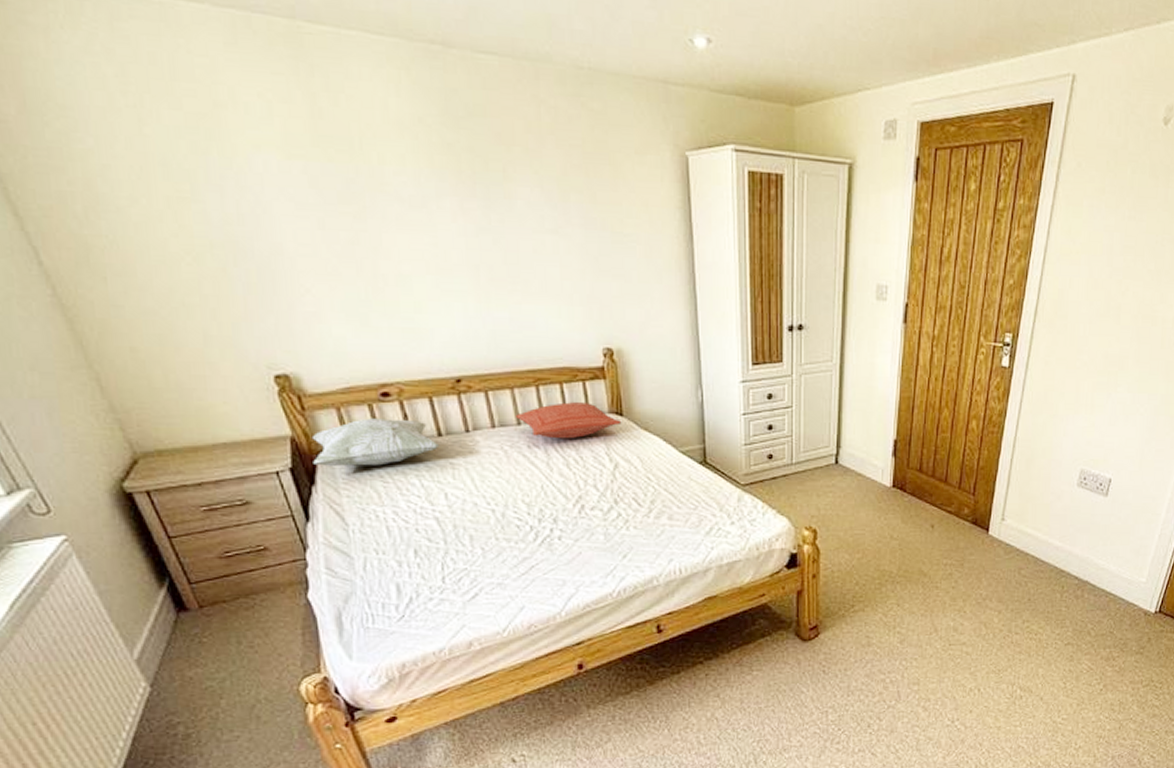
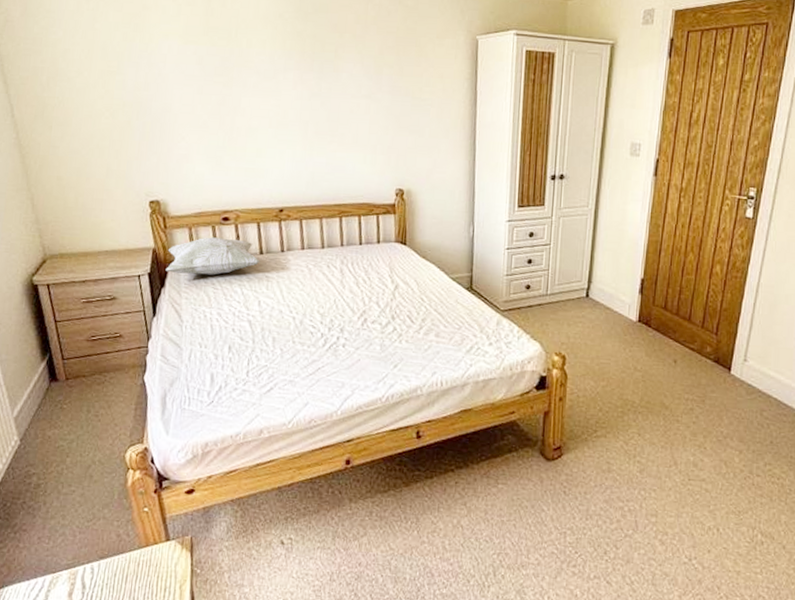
pillow: present [515,402,622,439] -> none [320,231,405,262]

